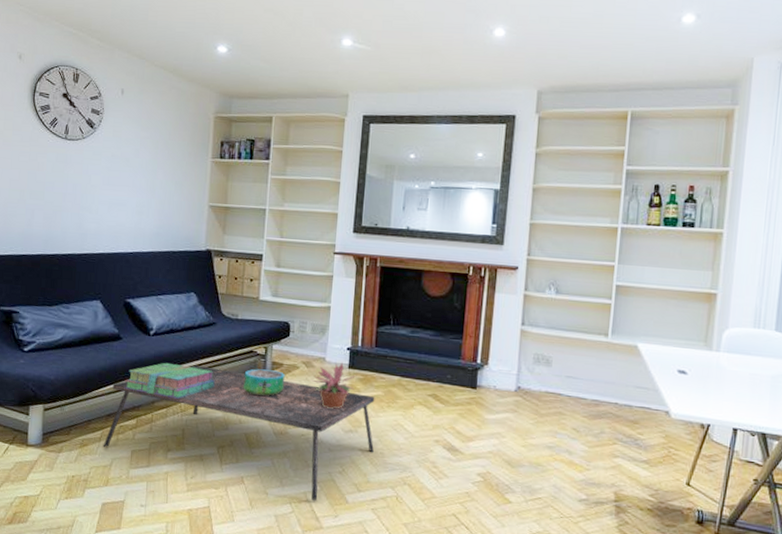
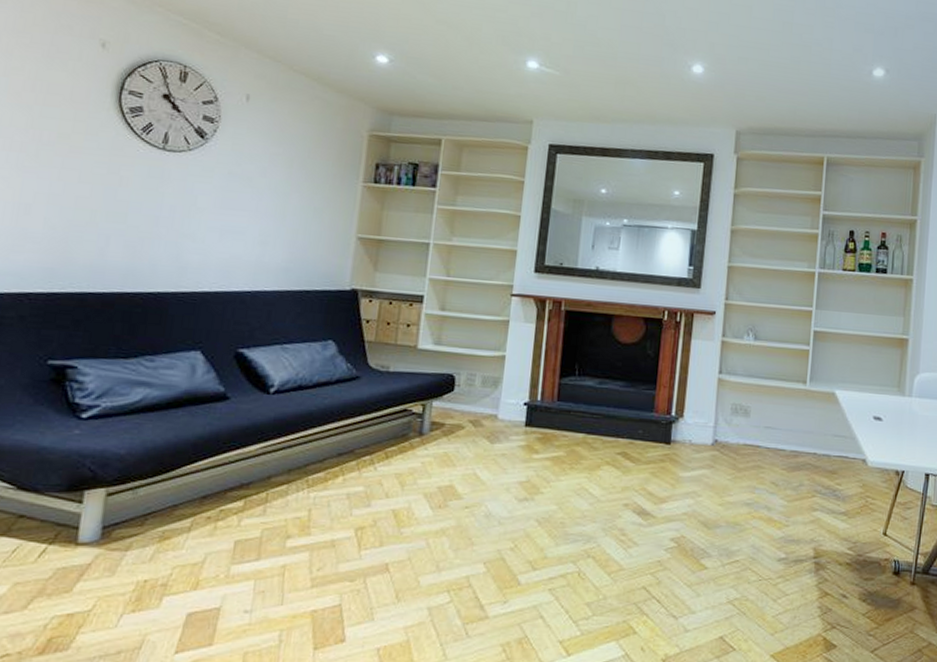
coffee table: present [103,365,375,501] -> none [193,429,556,585]
stack of books: present [124,362,216,399] -> none [228,426,357,472]
decorative bowl: present [243,369,285,397] -> none [392,430,447,464]
potted plant: present [312,362,357,409] -> none [480,419,535,474]

